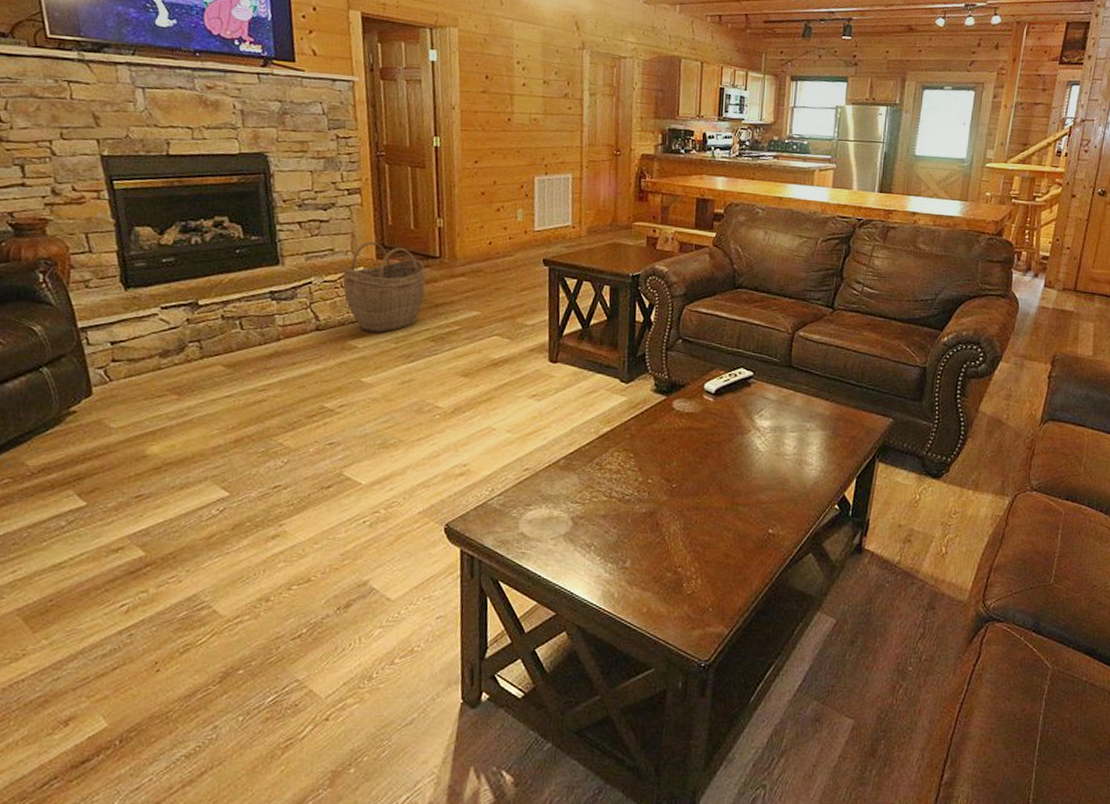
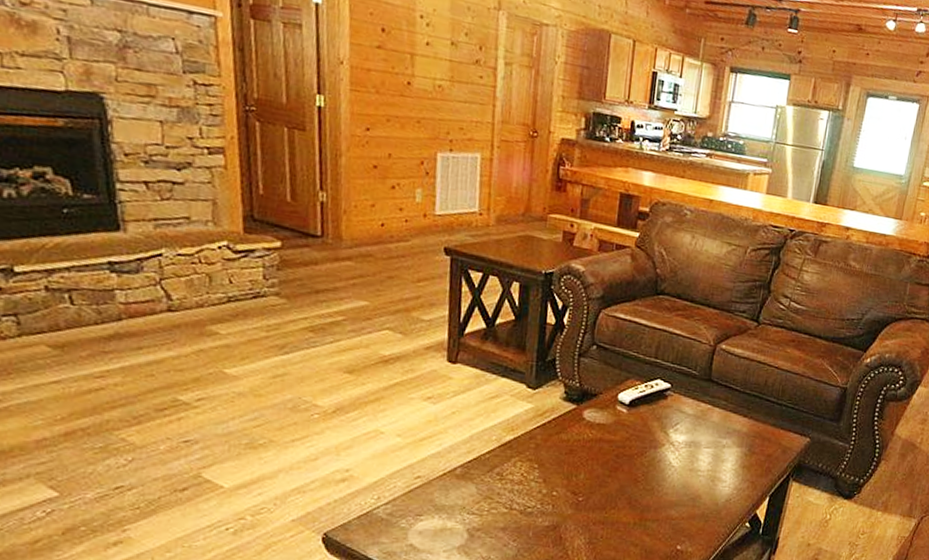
woven basket: present [342,242,426,333] -> none [201,211,305,319]

